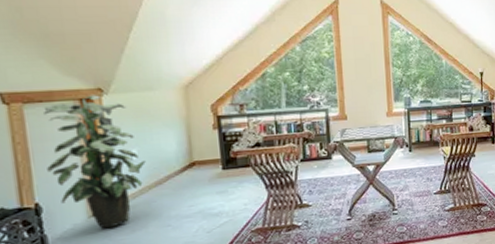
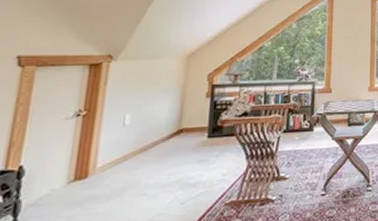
indoor plant: present [43,95,146,229] -> none [41,61,136,196]

